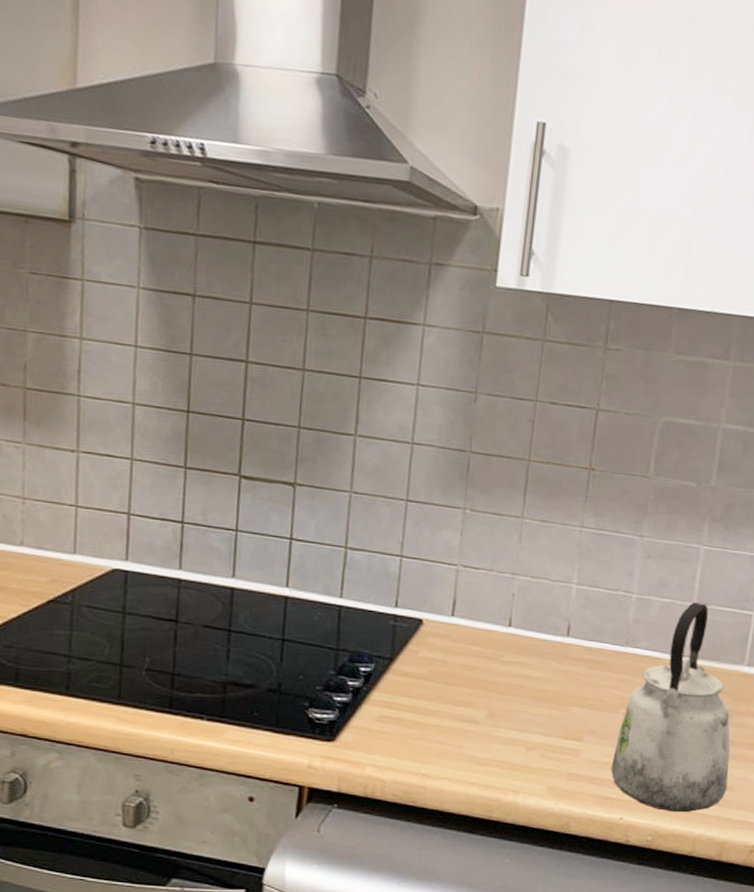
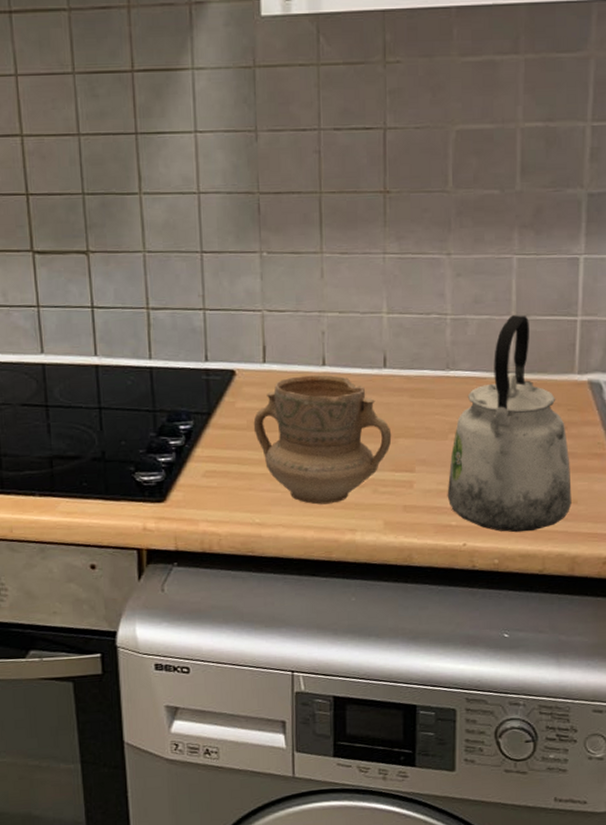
mug: none [433,633,566,763] -> present [253,374,392,505]

